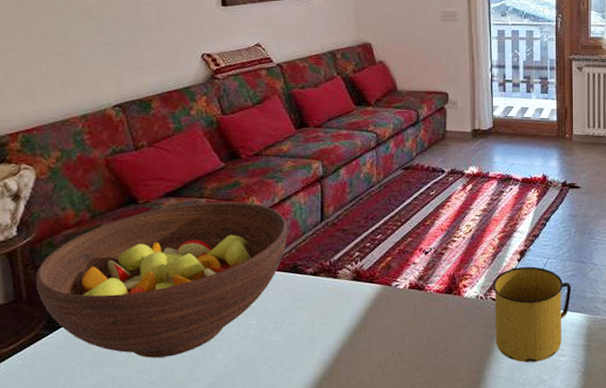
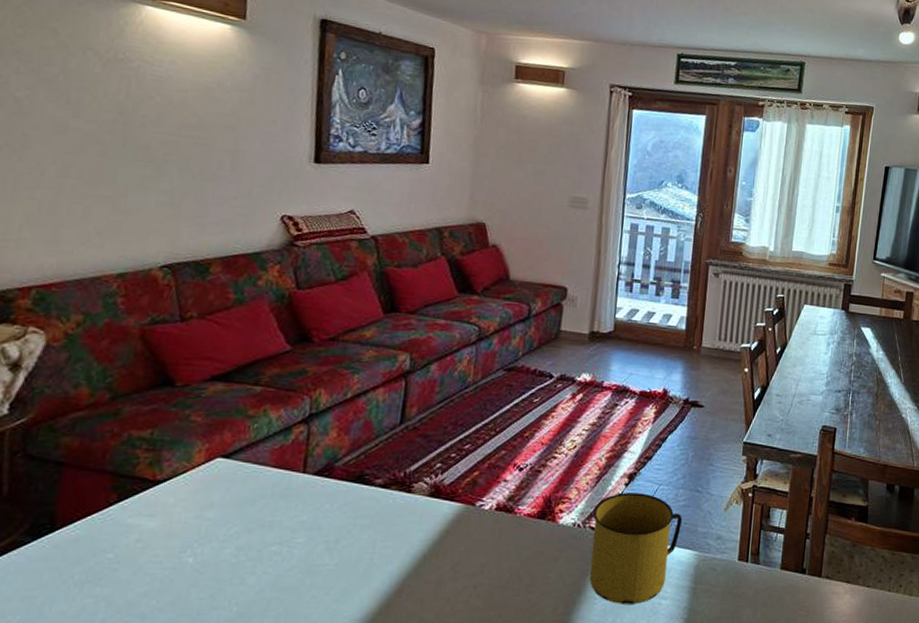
fruit bowl: present [36,202,288,358] -> none [23,391,359,578]

